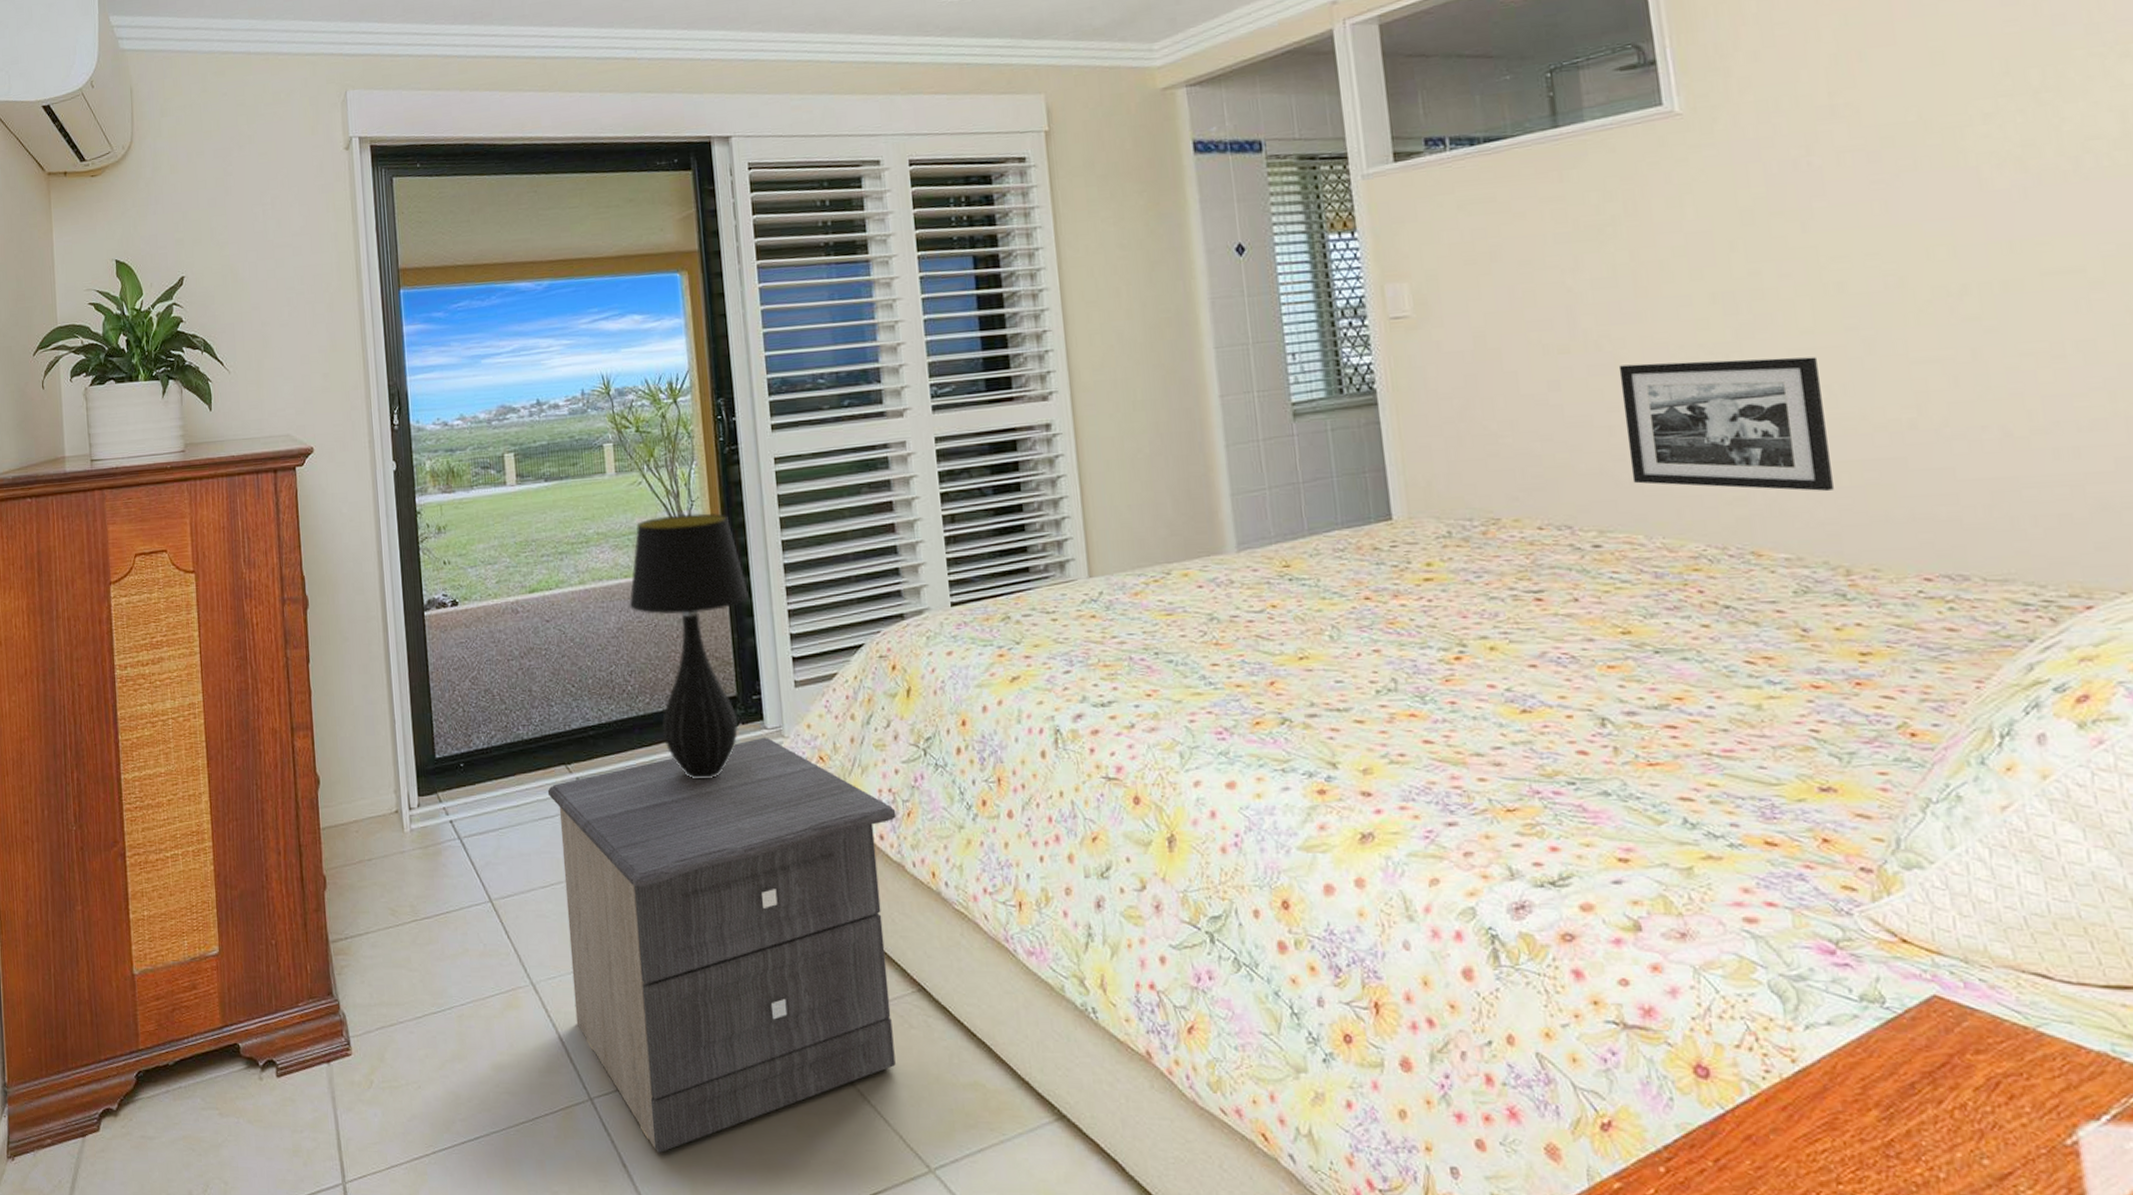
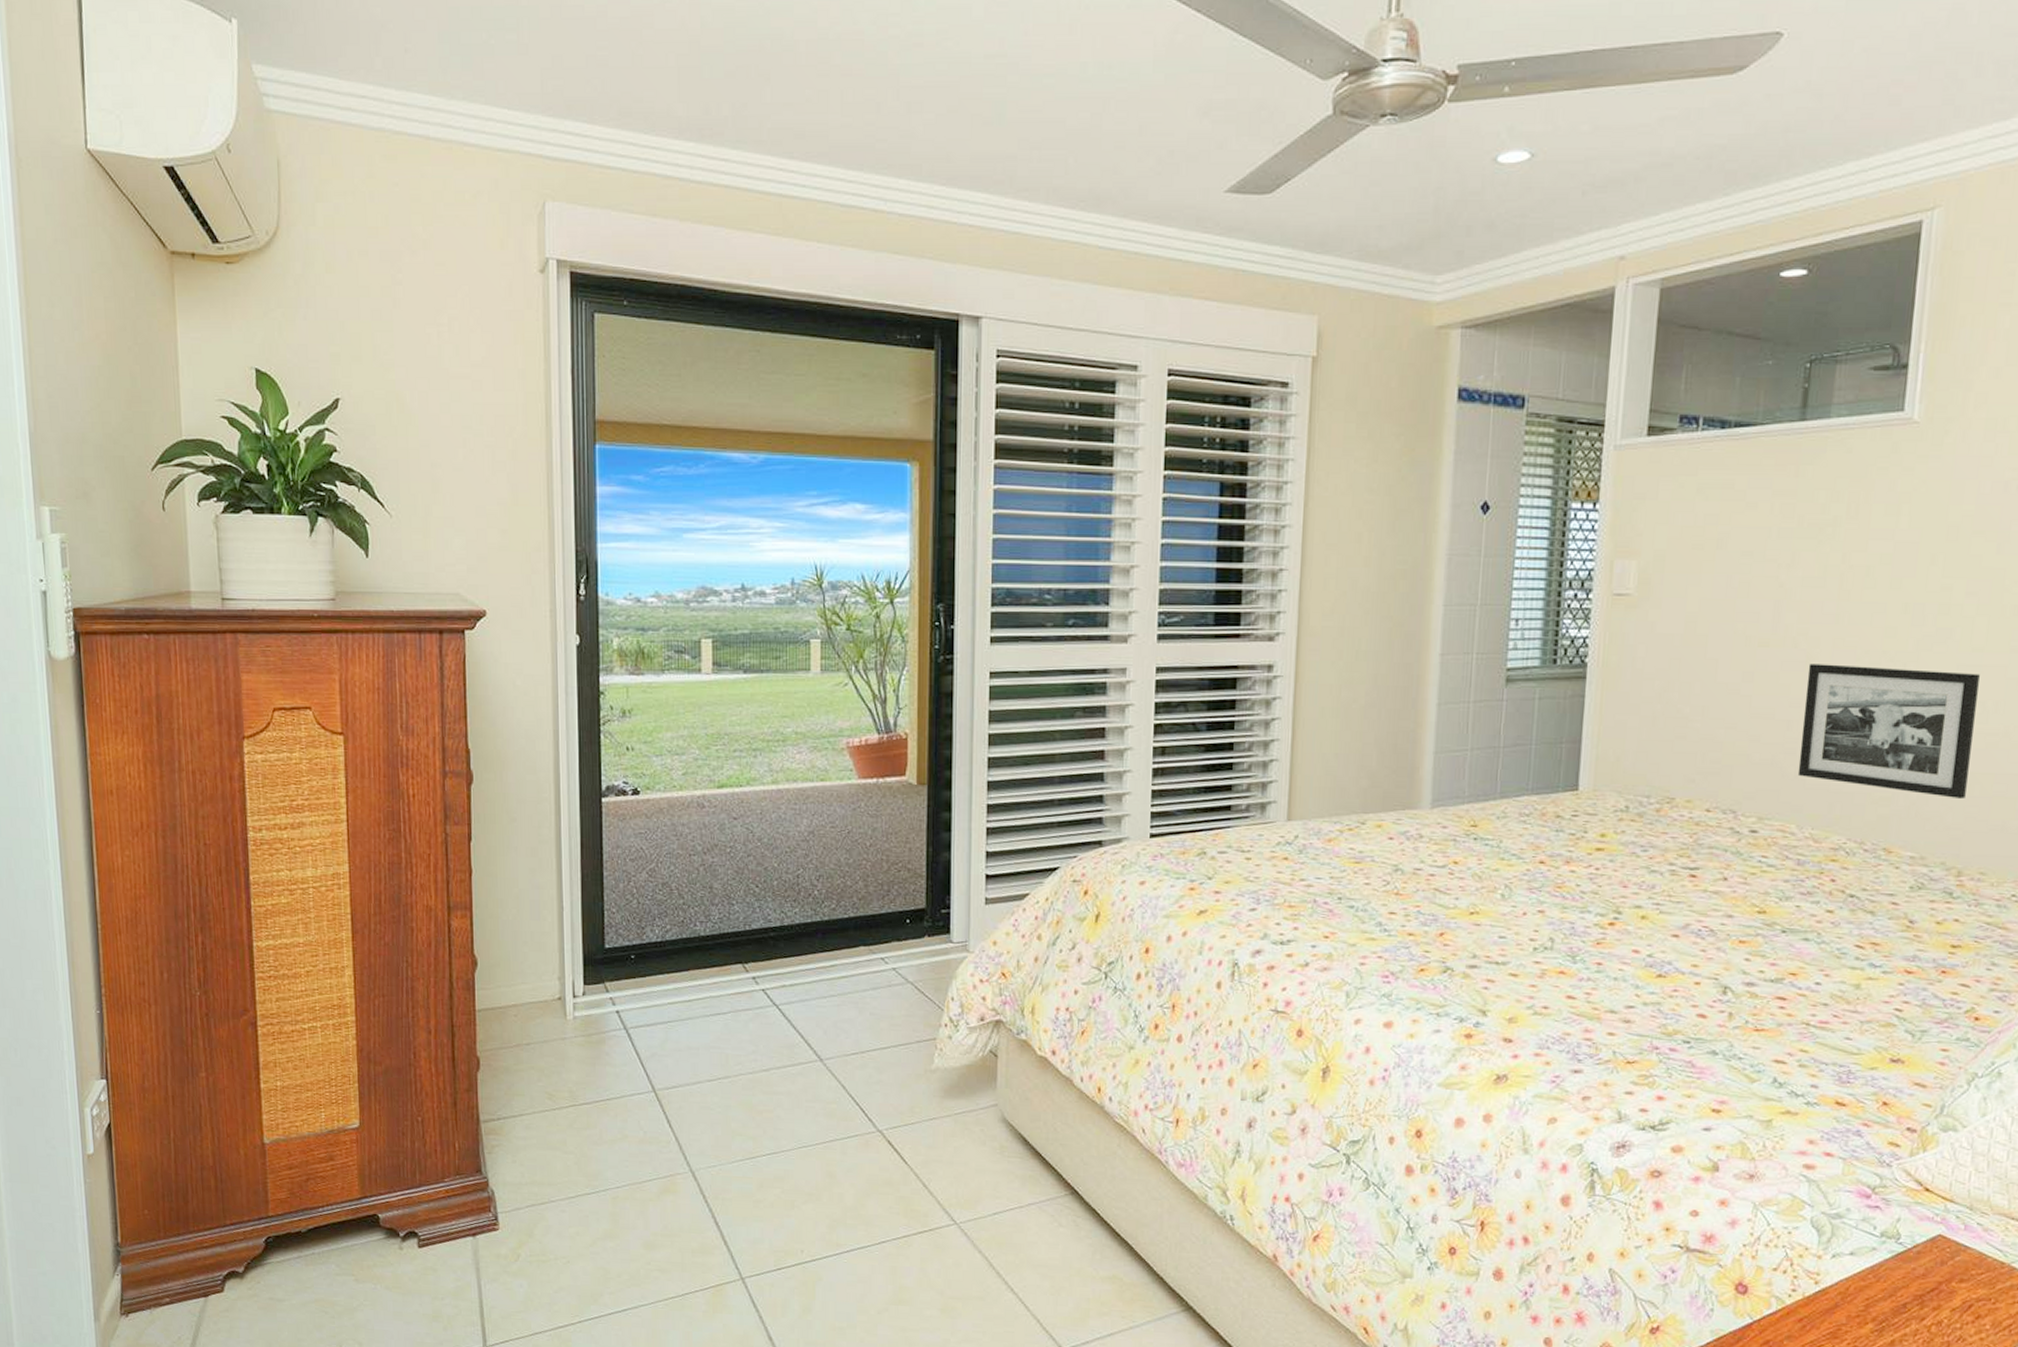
nightstand: present [547,737,896,1154] -> none [721,950,1071,1329]
table lamp: present [629,513,749,779] -> none [823,721,948,987]

